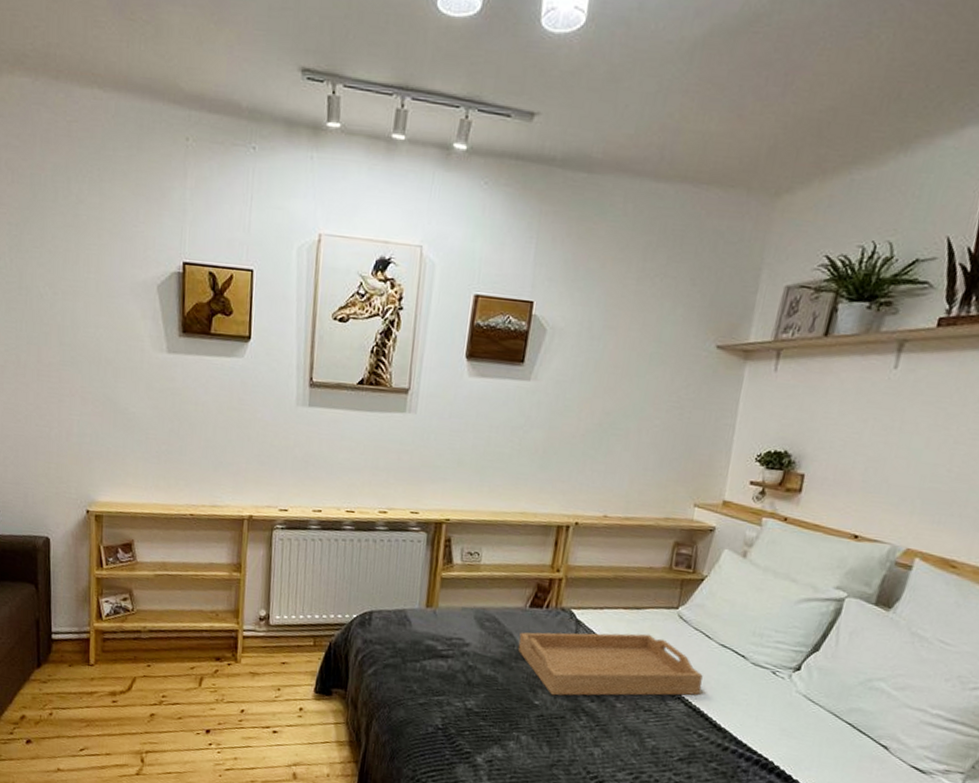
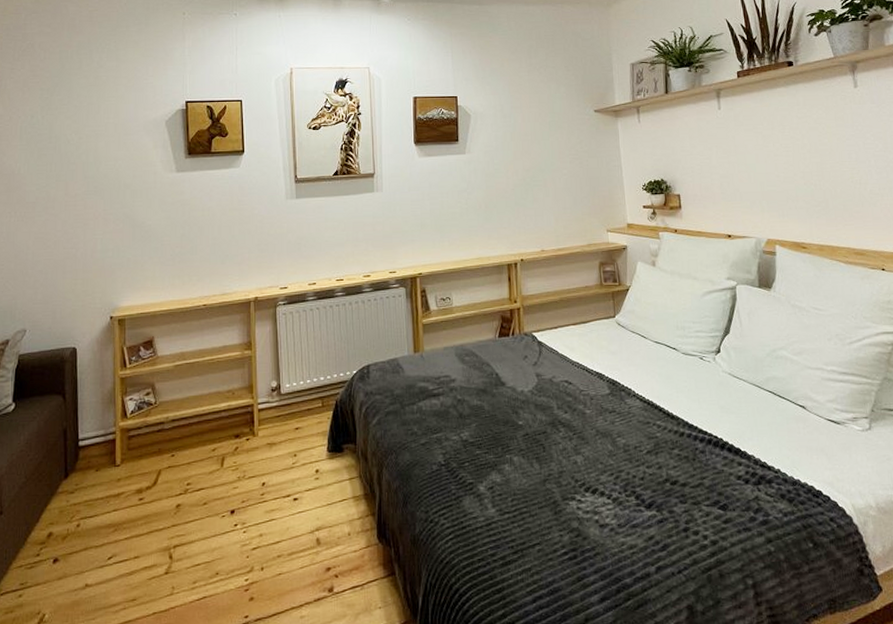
serving tray: present [517,632,703,696] -> none [495,343,650,413]

